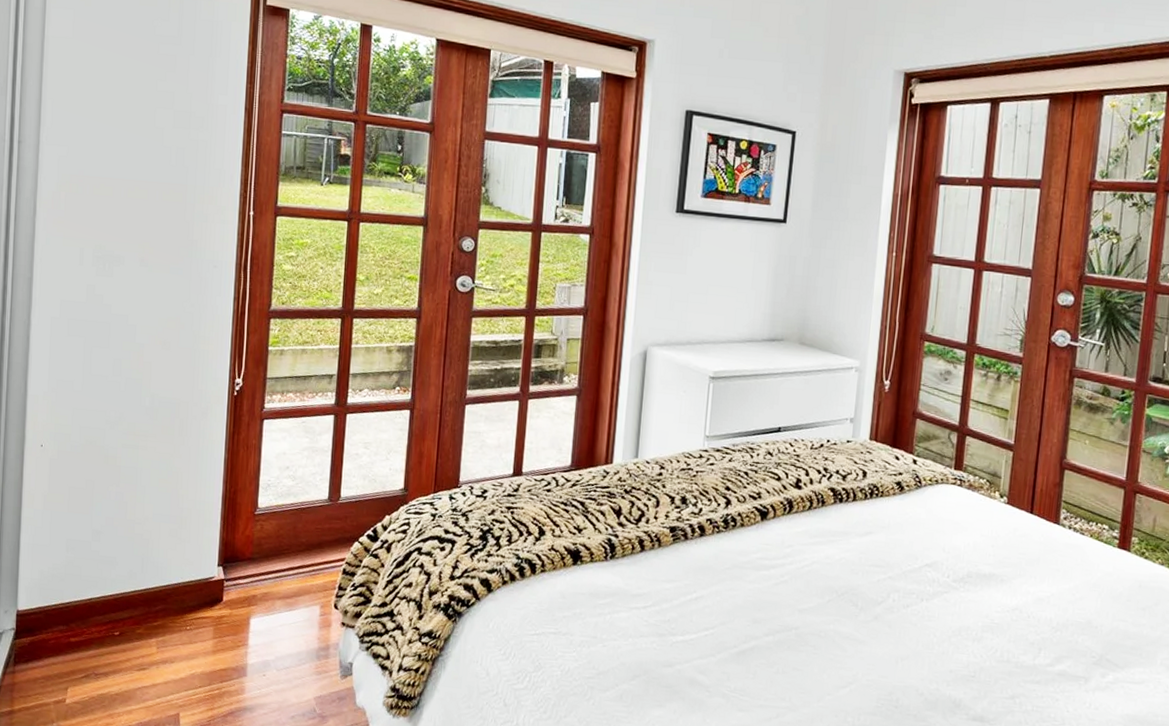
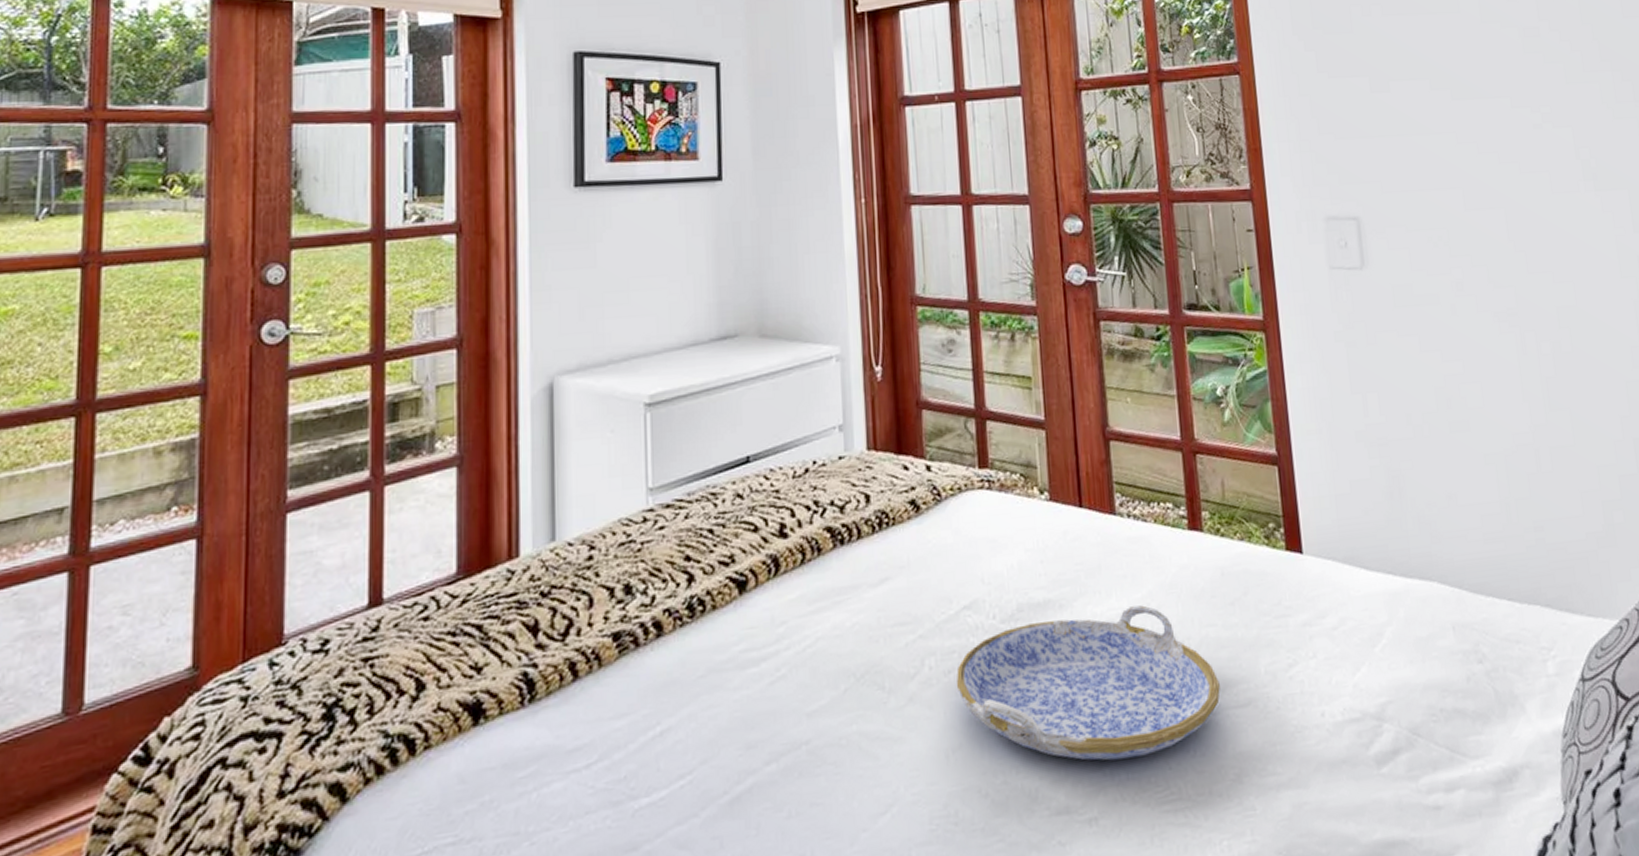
serving tray: none [911,587,1121,698] -> present [956,605,1220,761]

